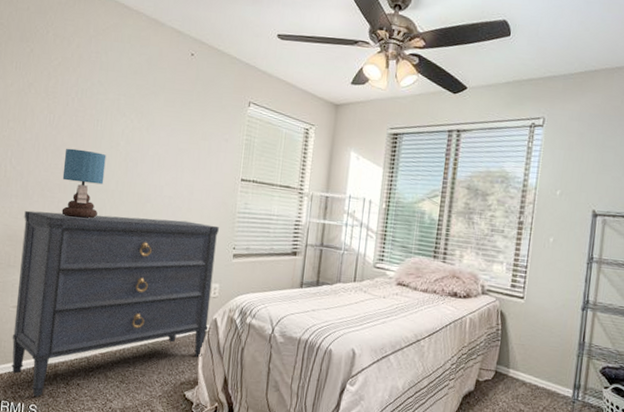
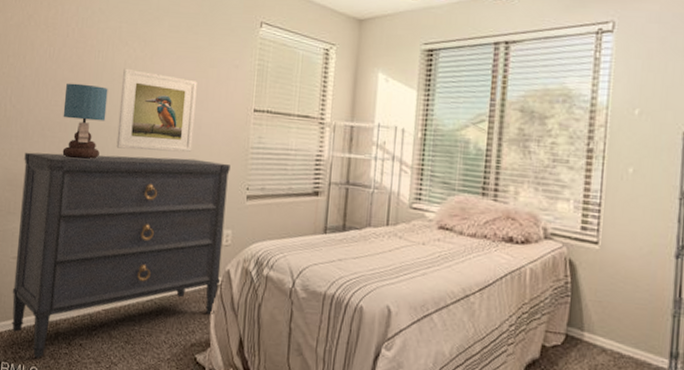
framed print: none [113,137,190,215] -> present [116,68,197,152]

